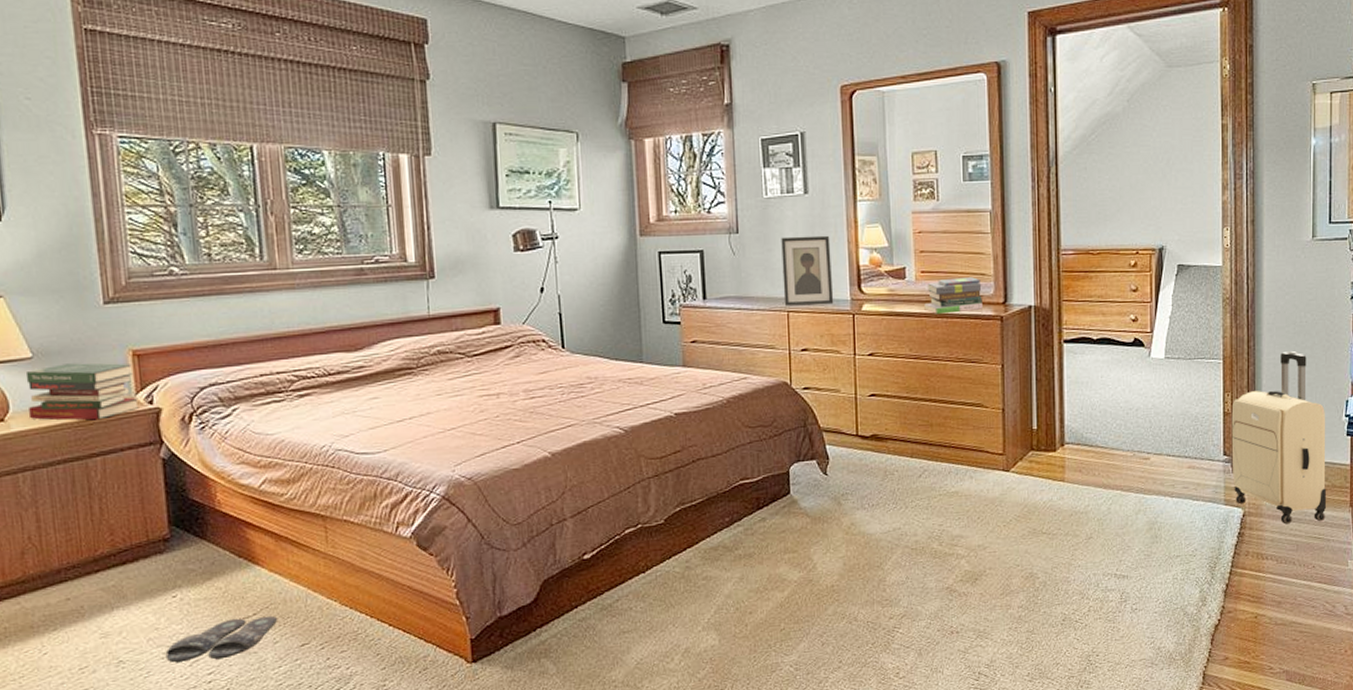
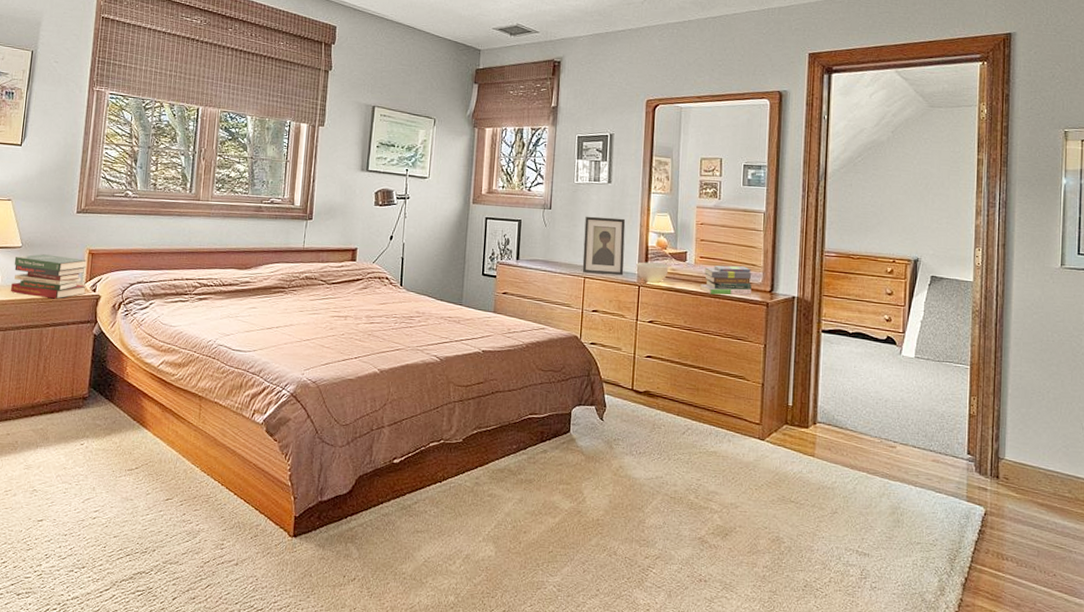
slippers: present [166,615,278,662] -> none [68,469,153,500]
bowl: none [848,284,886,309] -> present [636,262,669,283]
suitcase: present [1231,351,1327,525] -> none [975,366,1071,532]

